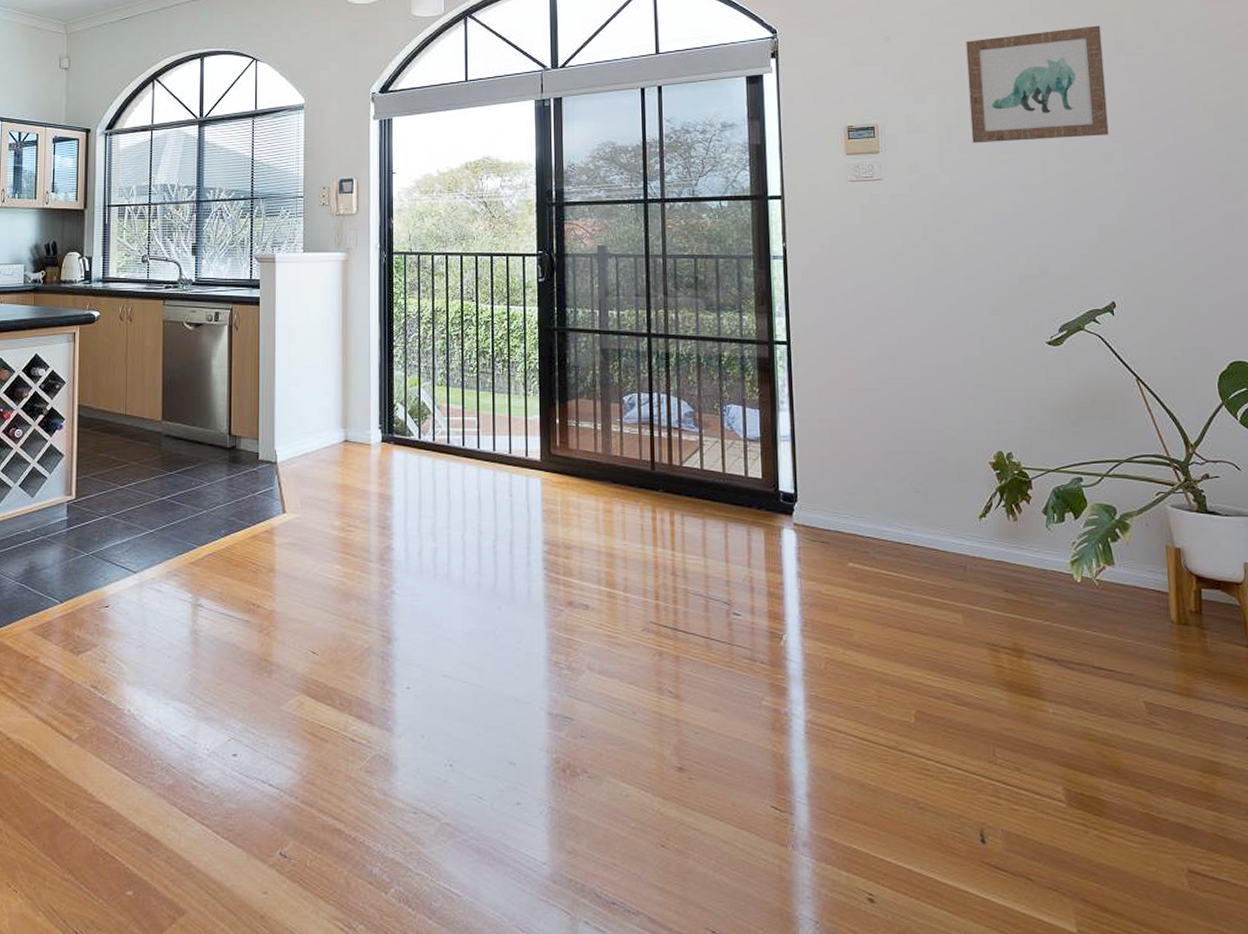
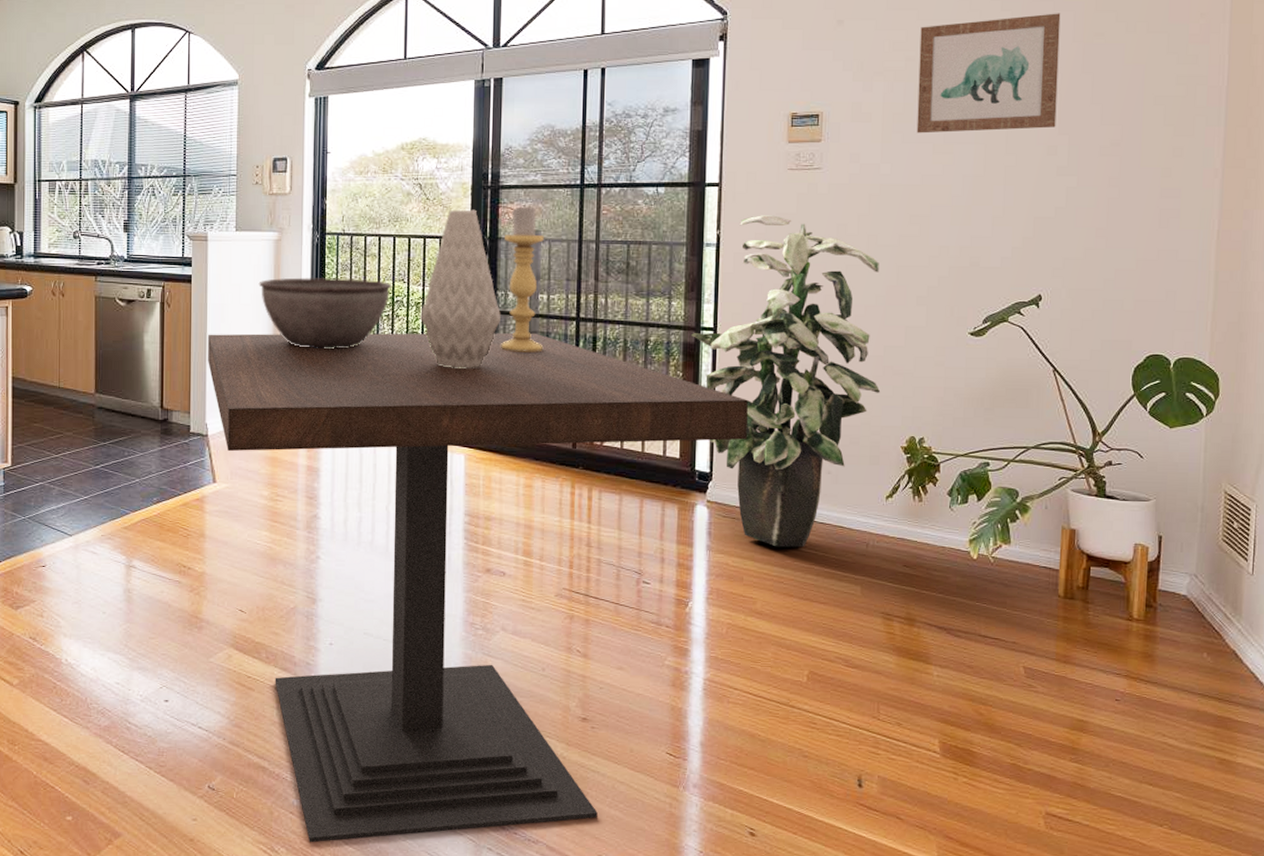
dining table: none [277,350,830,918] -> present [208,333,748,843]
bowl: none [326,298,461,370] -> present [258,277,392,349]
vase: none [490,226,571,388] -> present [420,209,501,369]
candle holder: none [571,220,615,370] -> present [501,204,545,352]
indoor plant: none [764,227,963,573] -> present [690,215,881,548]

